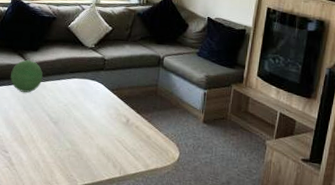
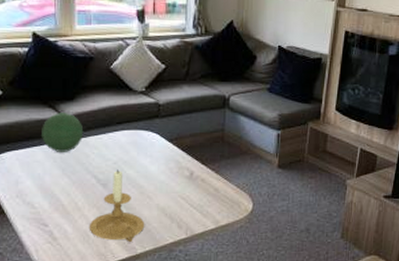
candle holder: none [40,111,86,175] -> present [89,169,145,242]

